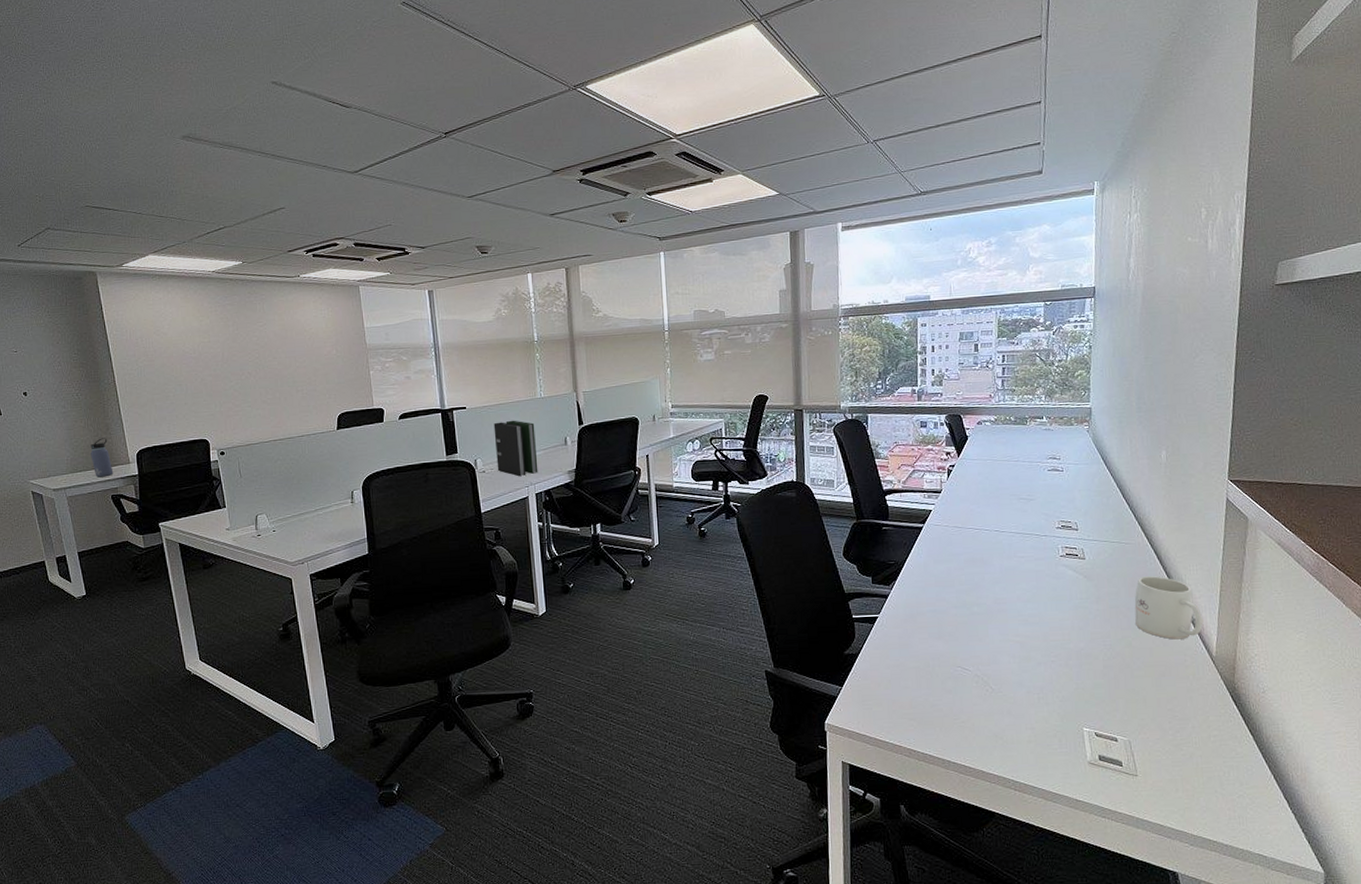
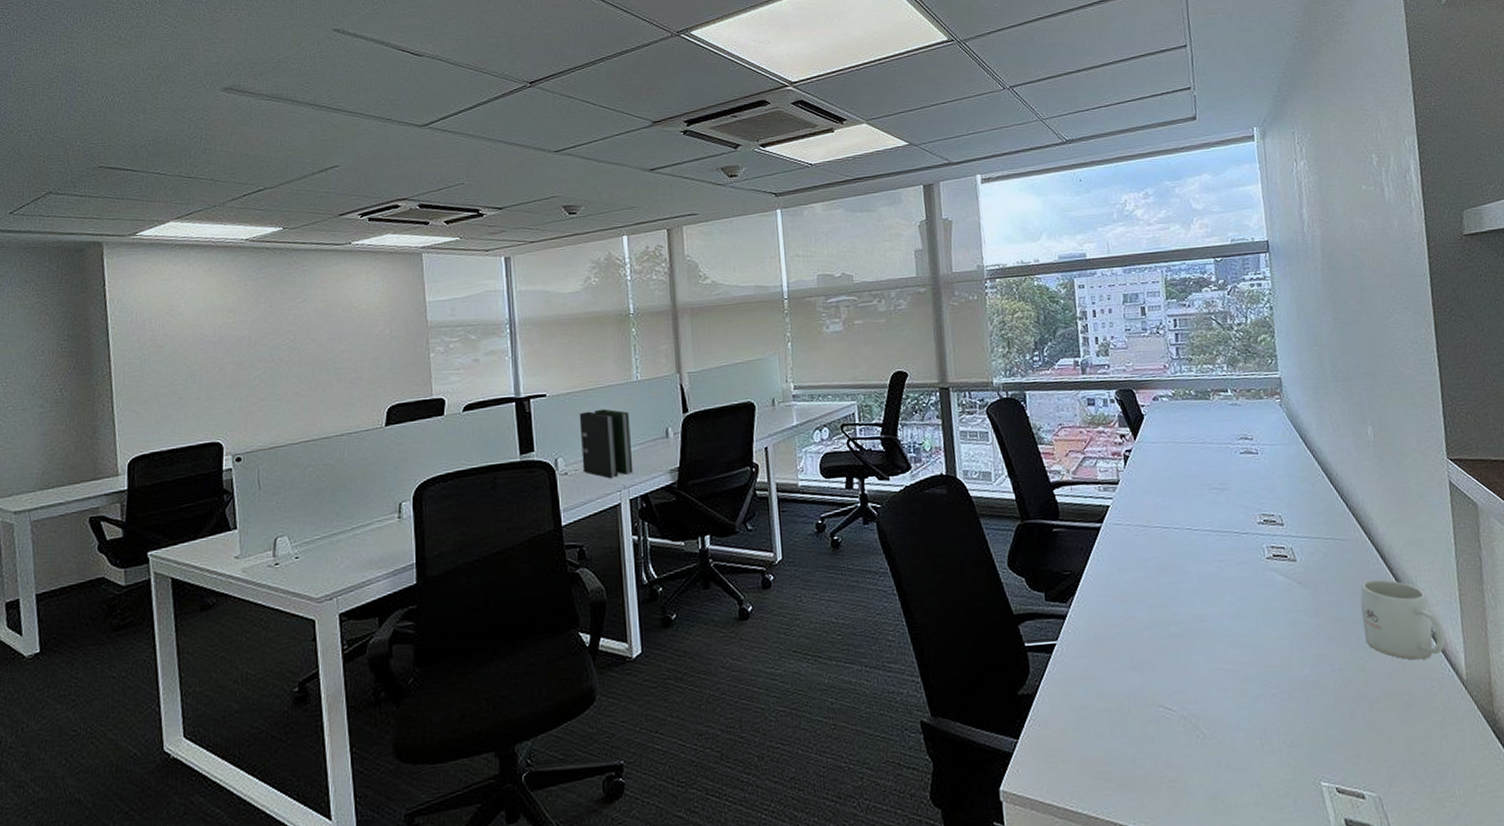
water bottle: present [90,438,114,478] -> none [68,443,96,495]

